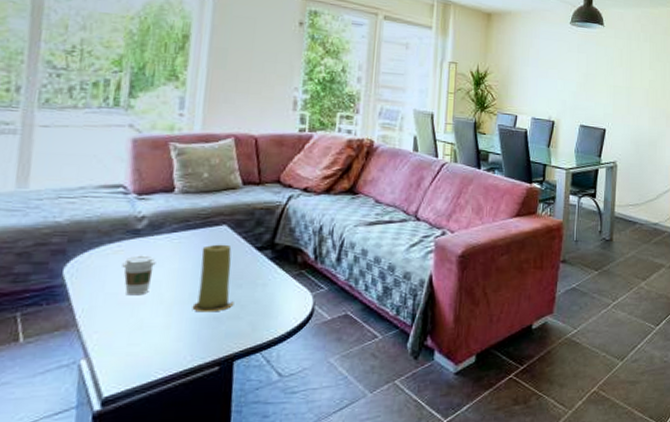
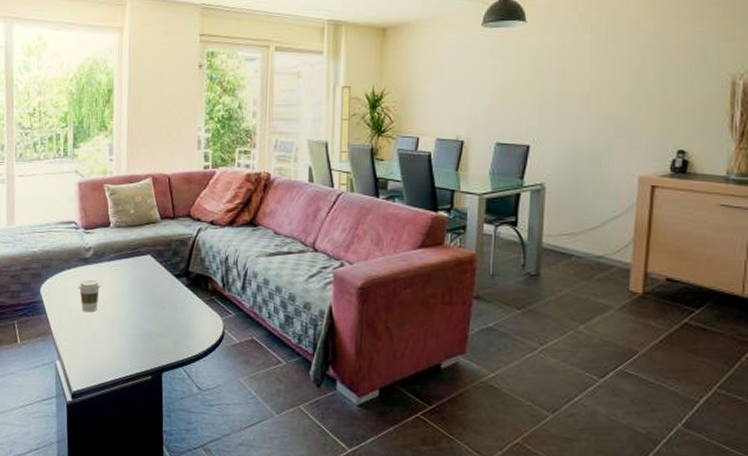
candle: present [192,244,234,312] -> none [129,271,160,330]

